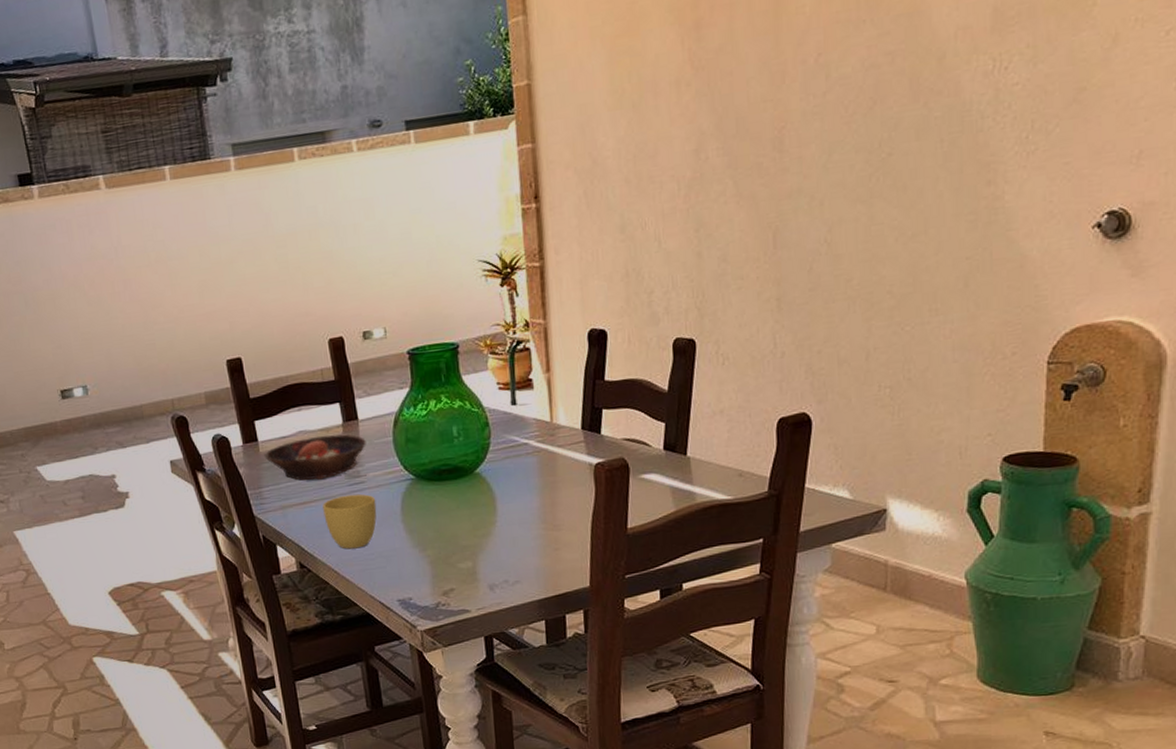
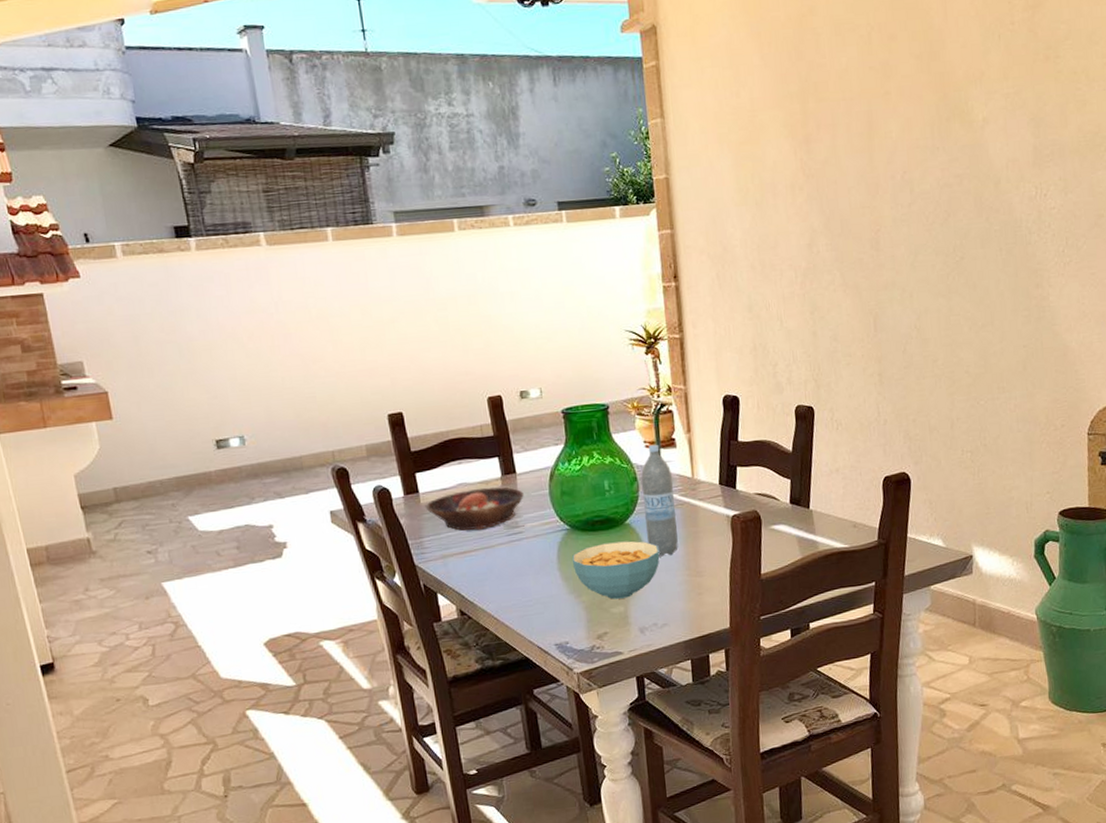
cup: present [323,494,377,550] -> none [482,543,535,597]
cereal bowl: none [416,491,513,554] -> present [571,541,660,599]
water bottle: none [493,385,534,509] -> present [640,444,678,557]

